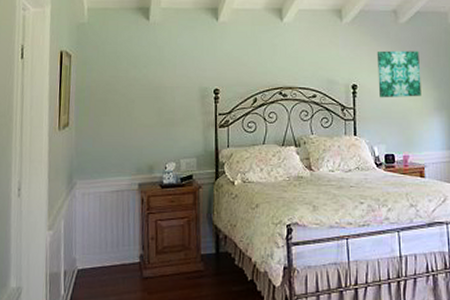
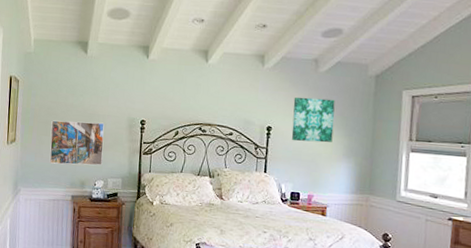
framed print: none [110,95,173,148] -> present [49,120,104,166]

